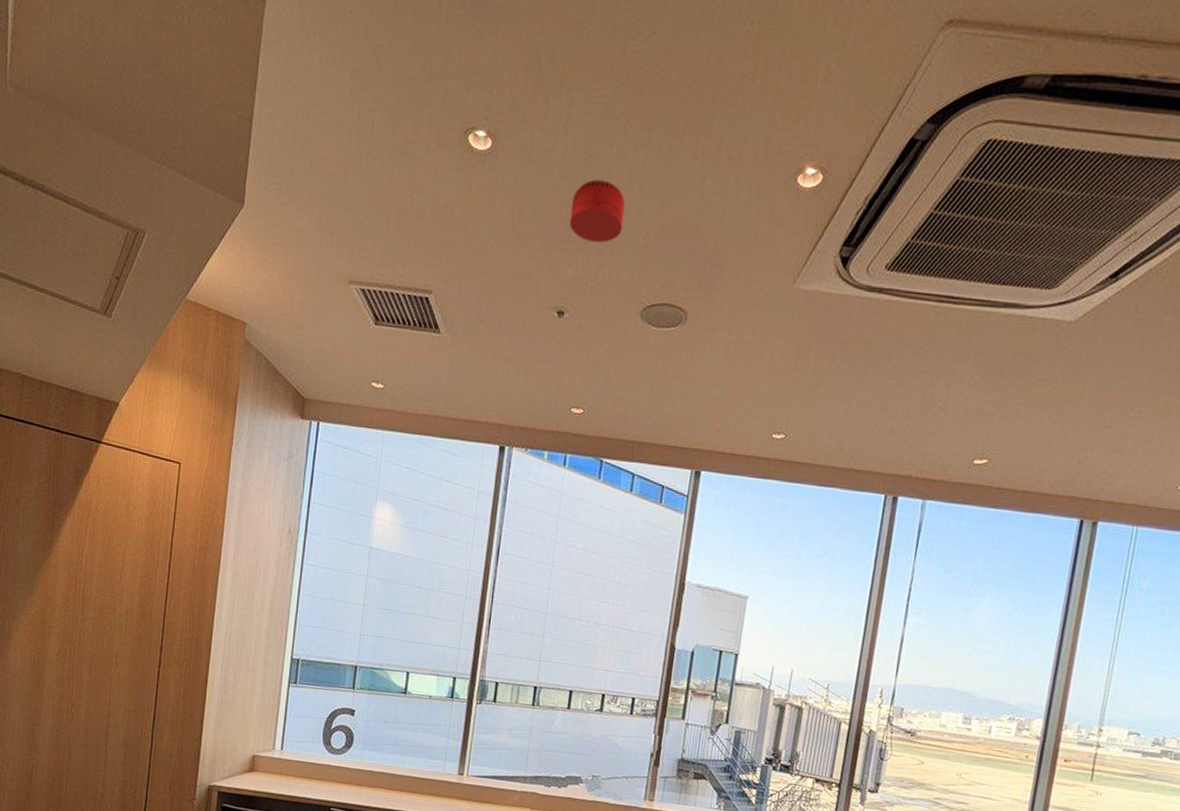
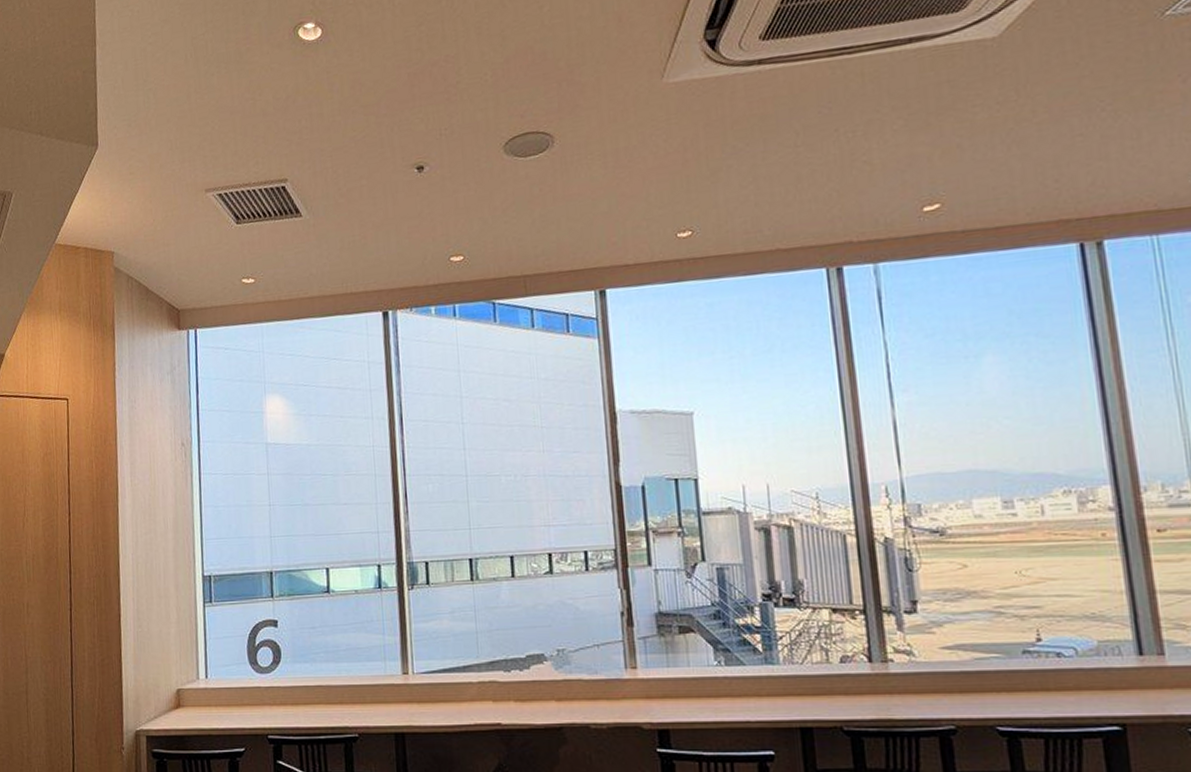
smoke detector: present [569,179,626,243] -> none [411,34,468,94]

